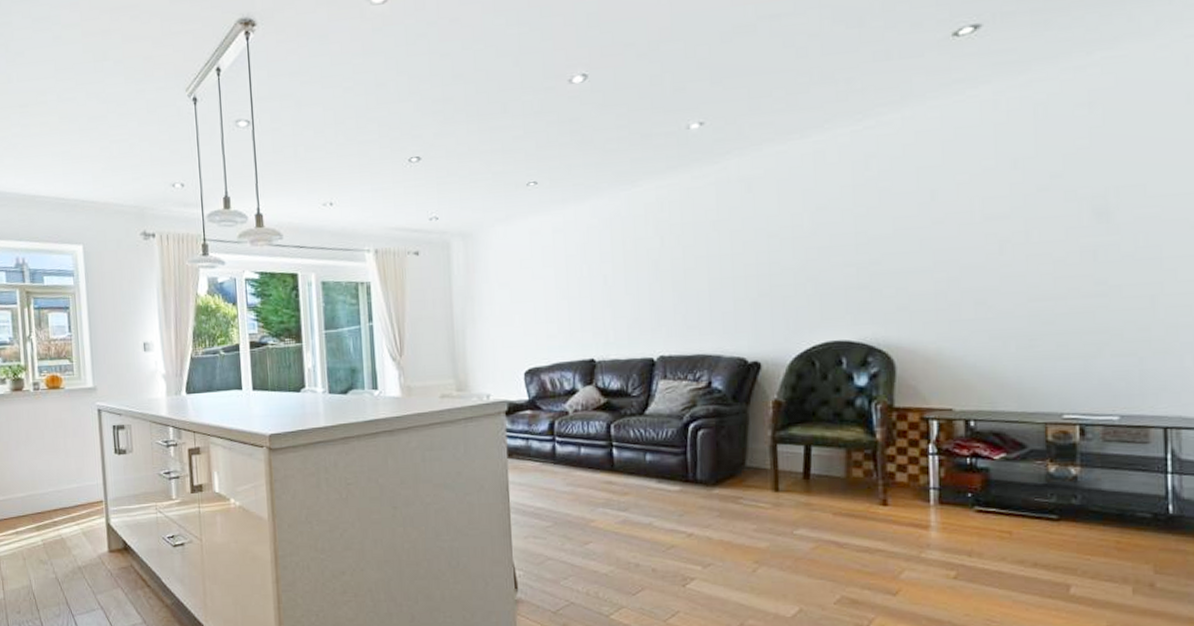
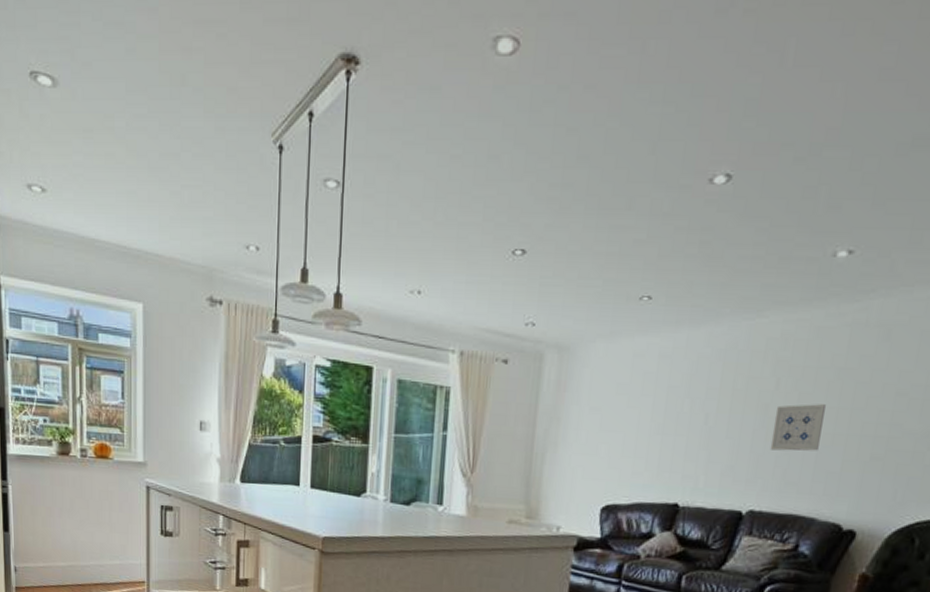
wall art: none [665,254,710,300] -> present [770,404,826,451]

